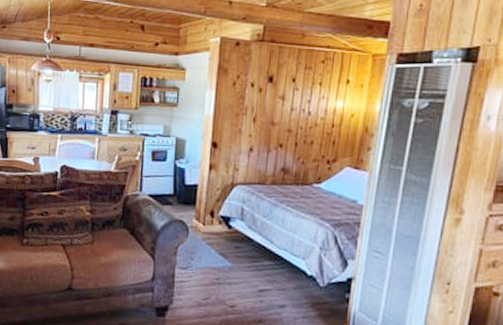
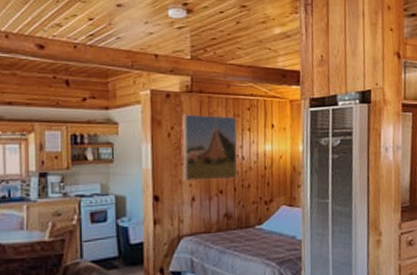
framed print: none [244,64,308,134] -> present [182,114,238,181]

